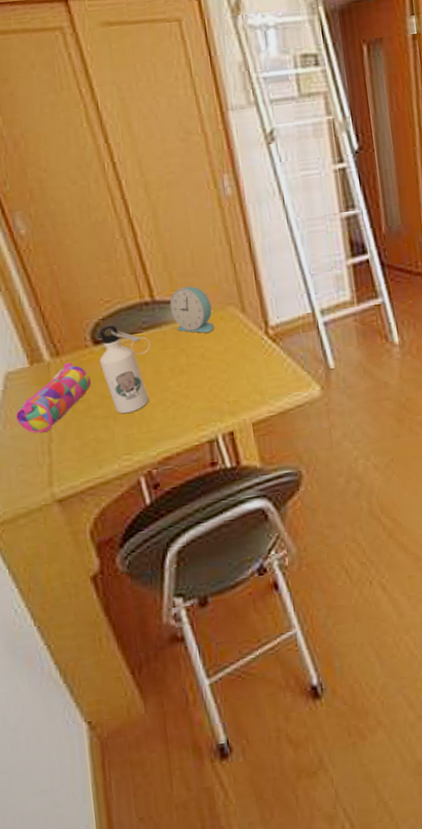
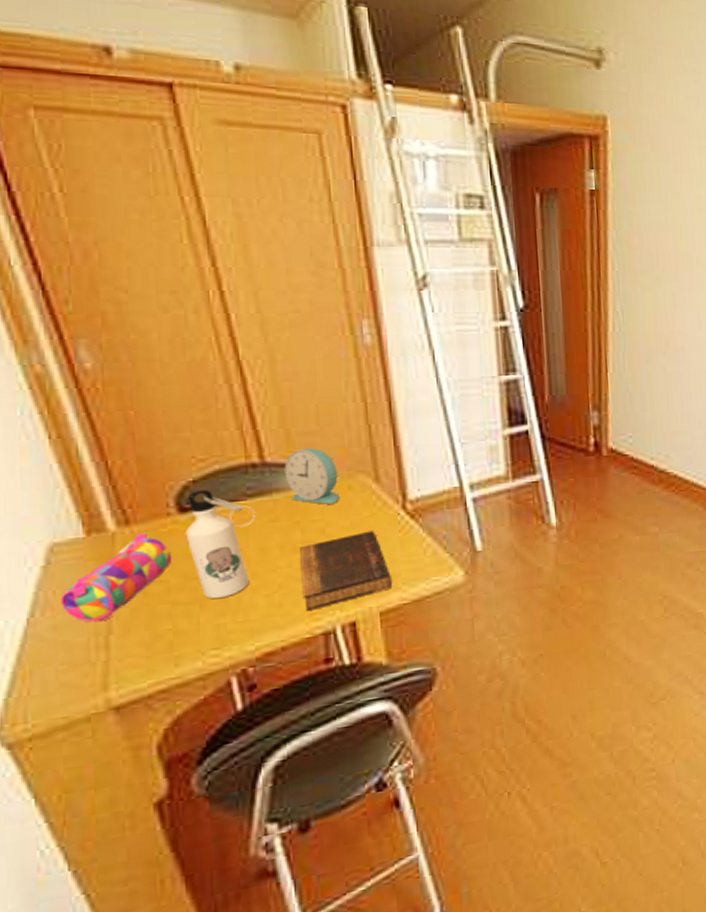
book: none [186,354,262,423] -> present [300,531,393,611]

